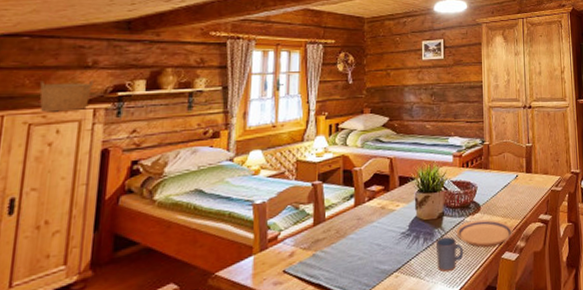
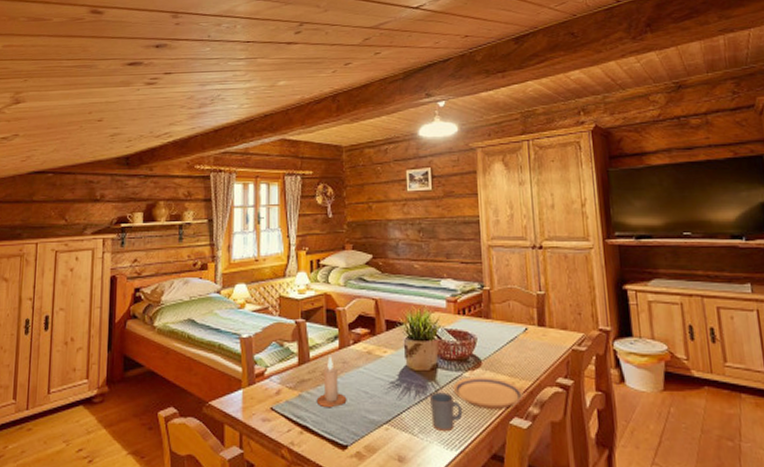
basket: present [40,79,95,112] -> none [62,212,103,241]
candle: none [330,214,360,264] -> present [316,356,347,408]

